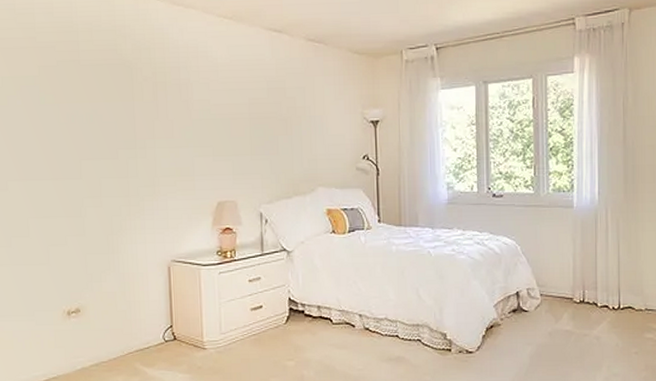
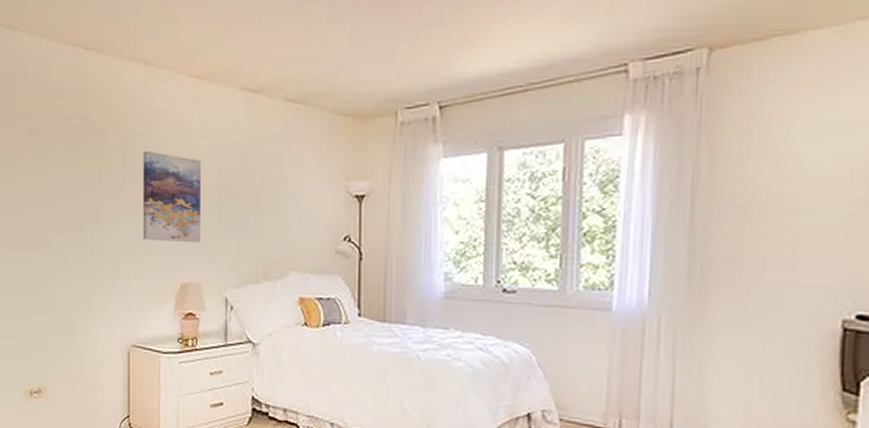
wall art: none [175,82,234,165] -> present [143,150,201,243]

